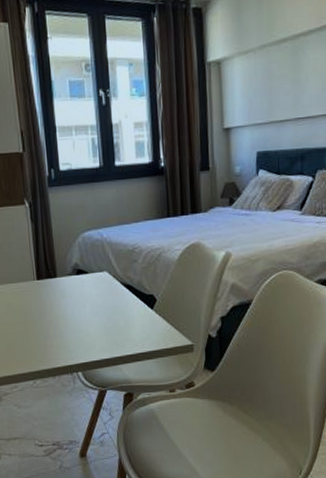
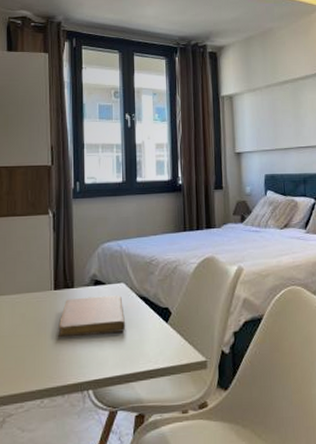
notebook: none [44,284,111,325] -> present [58,295,126,338]

